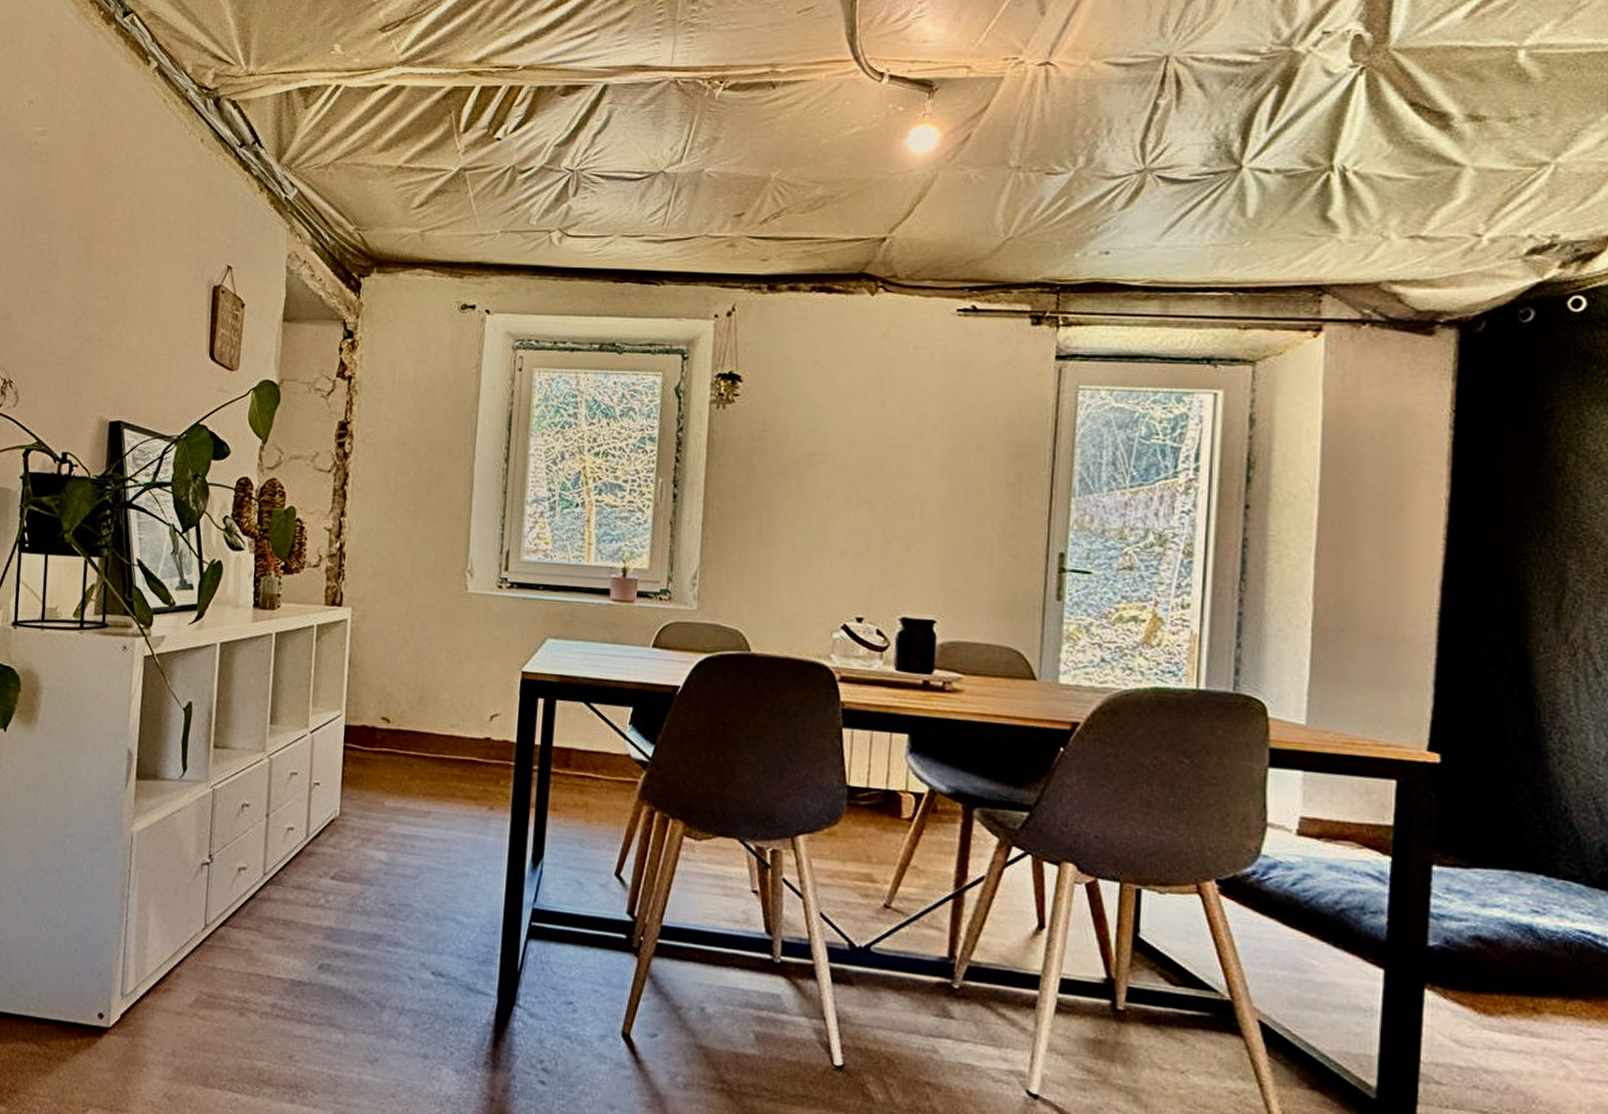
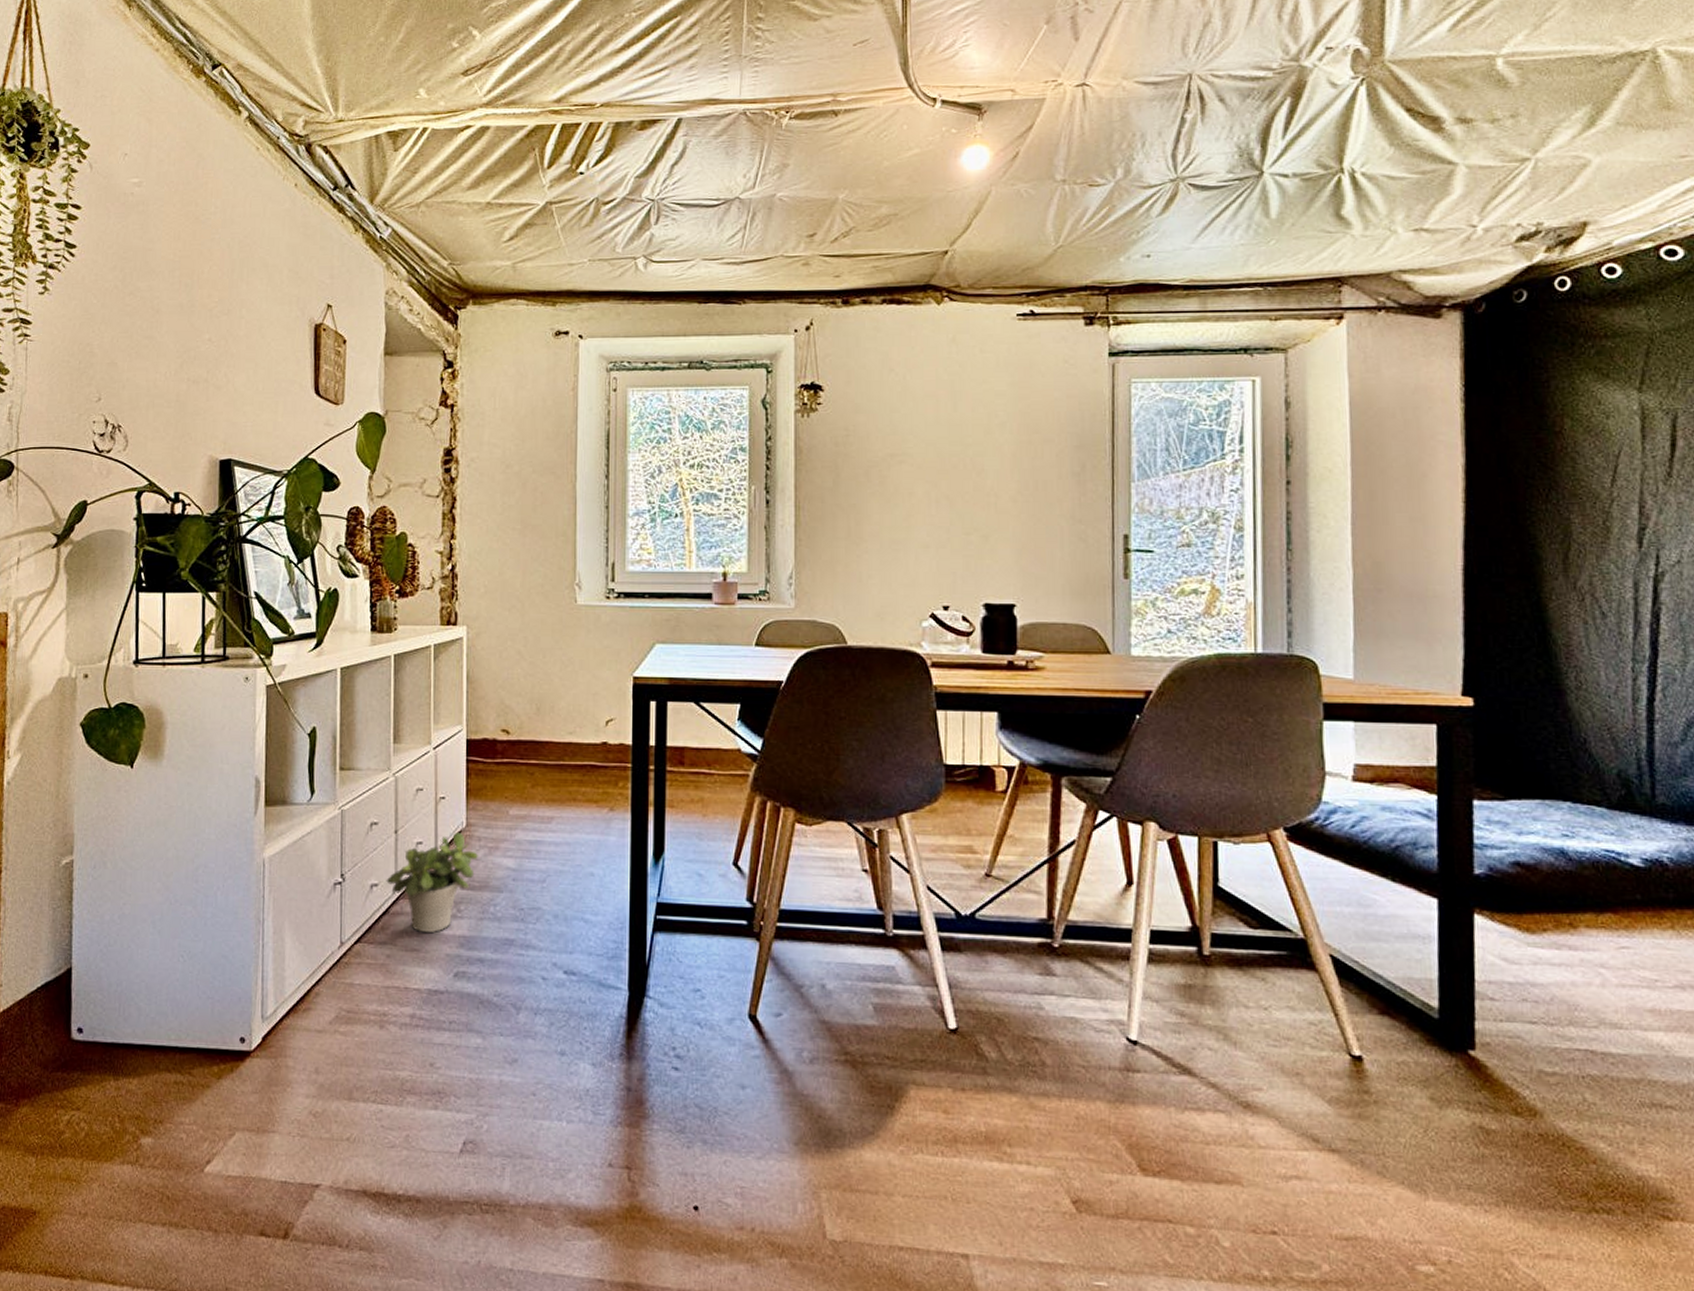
potted plant: none [254,819,351,922] -> present [386,831,479,932]

